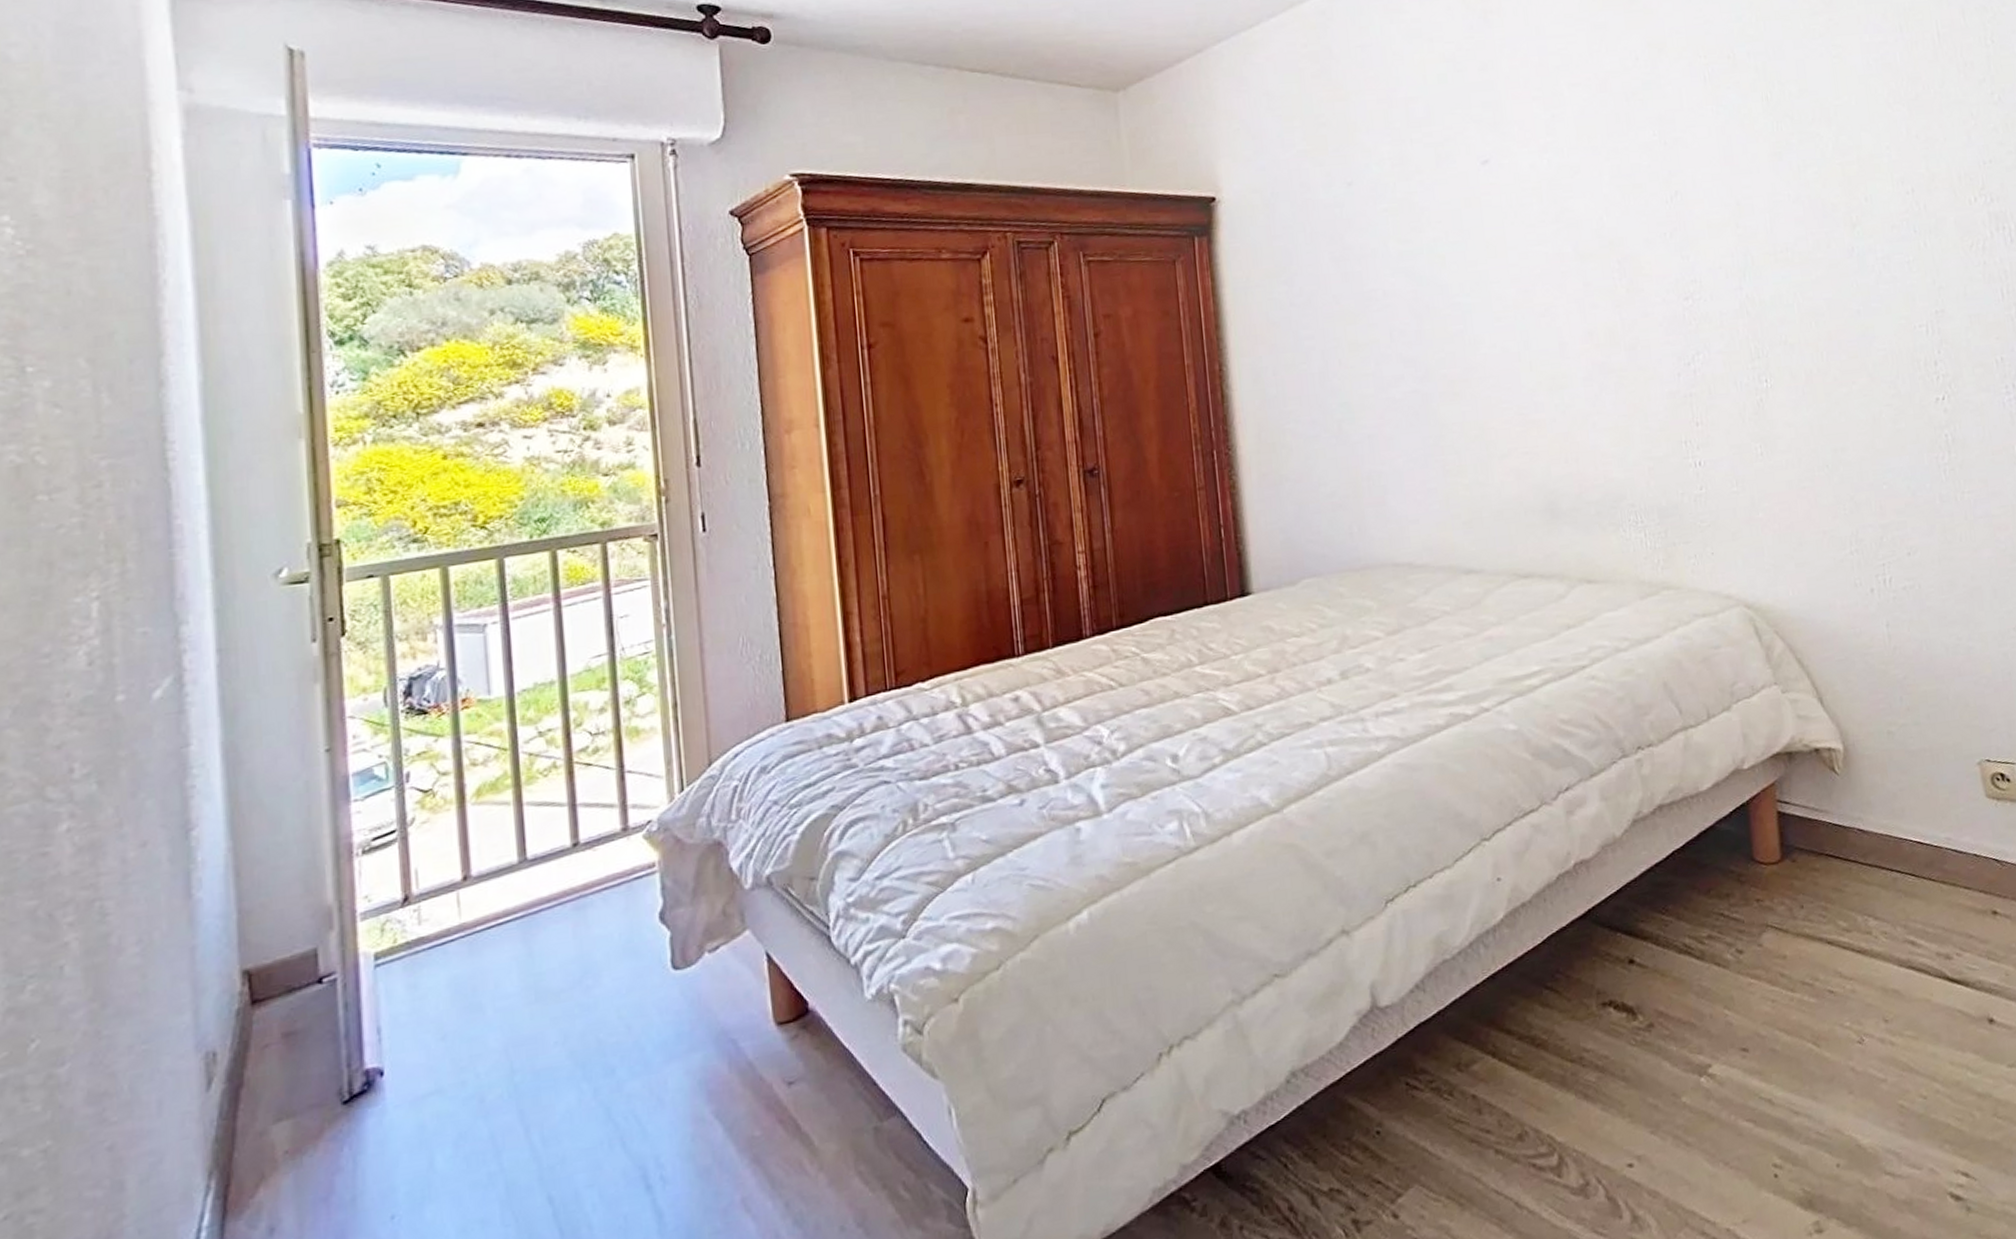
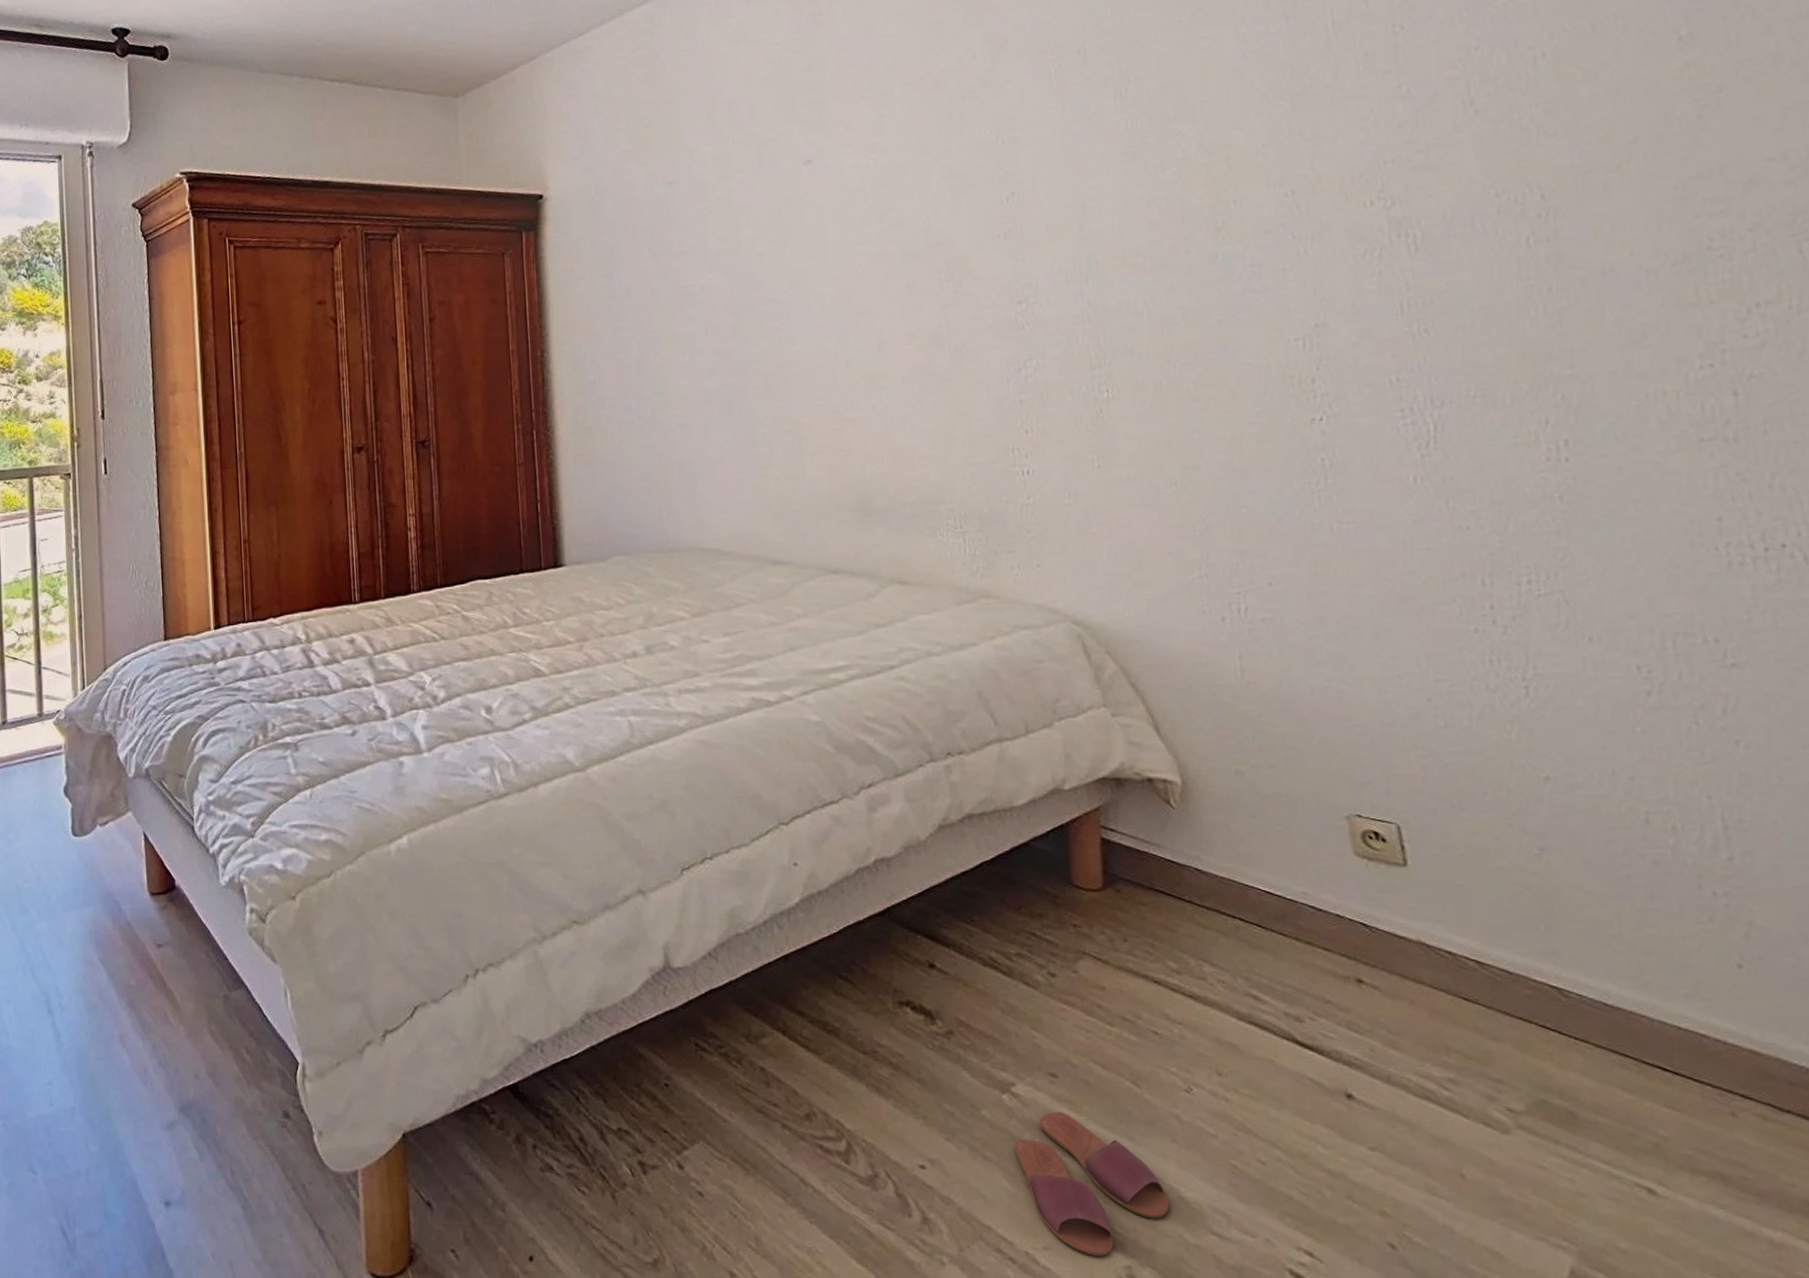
slippers: none [1712,1084,1850,1219] -> present [1014,1112,1170,1256]

